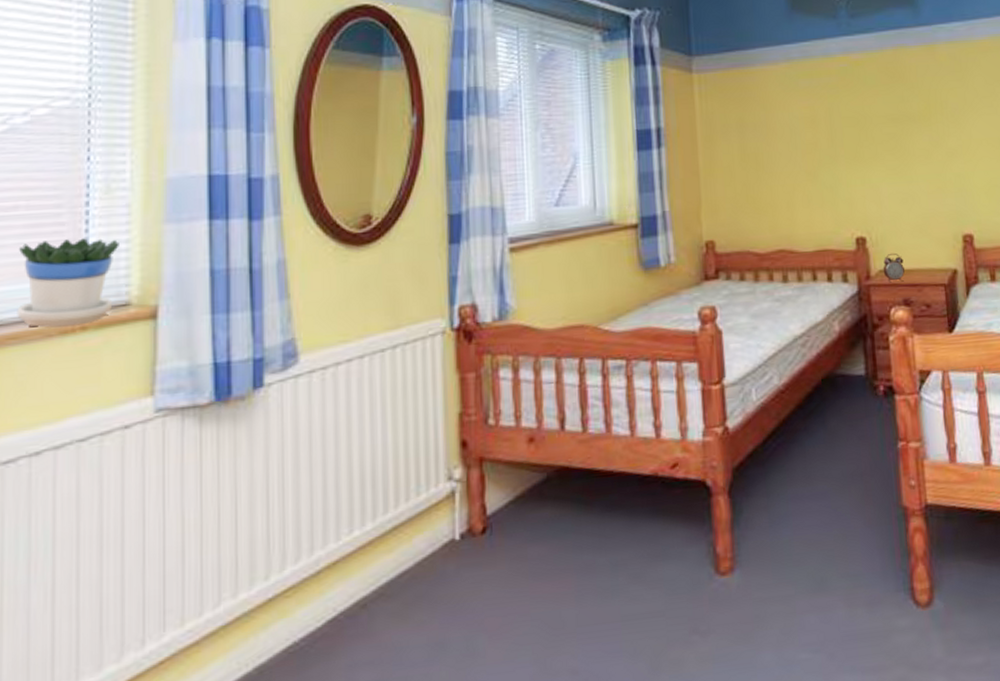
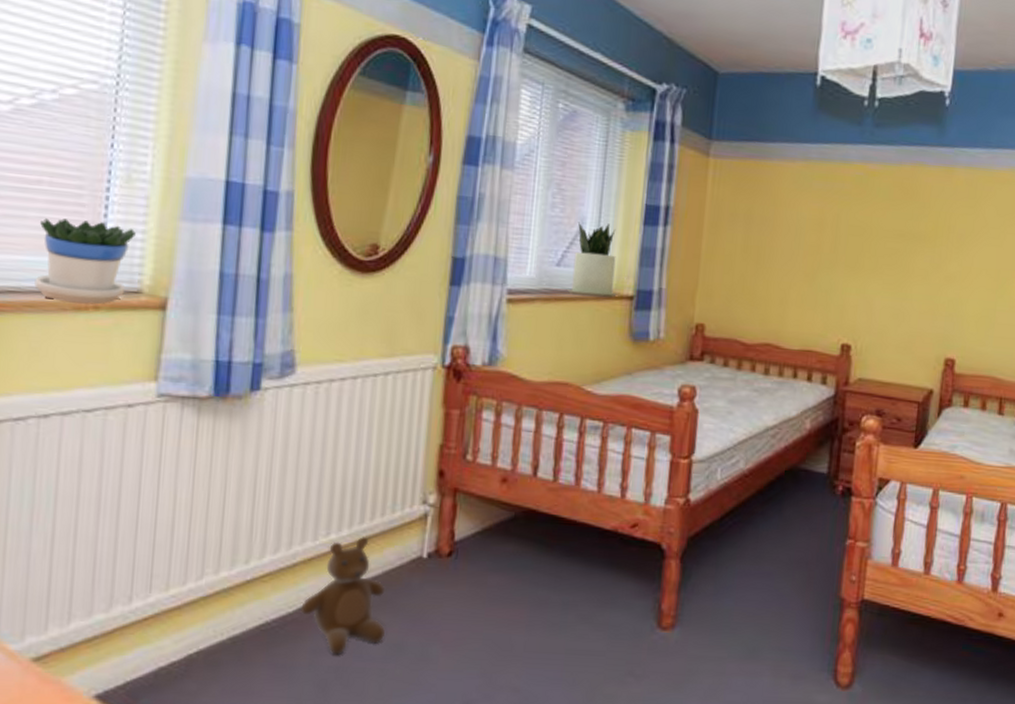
teddy bear: none [330,528,424,667] -> present [301,537,385,655]
planter: none [570,155,620,233] -> present [567,222,617,299]
alarm clock: present [883,252,905,283] -> none [861,364,884,393]

